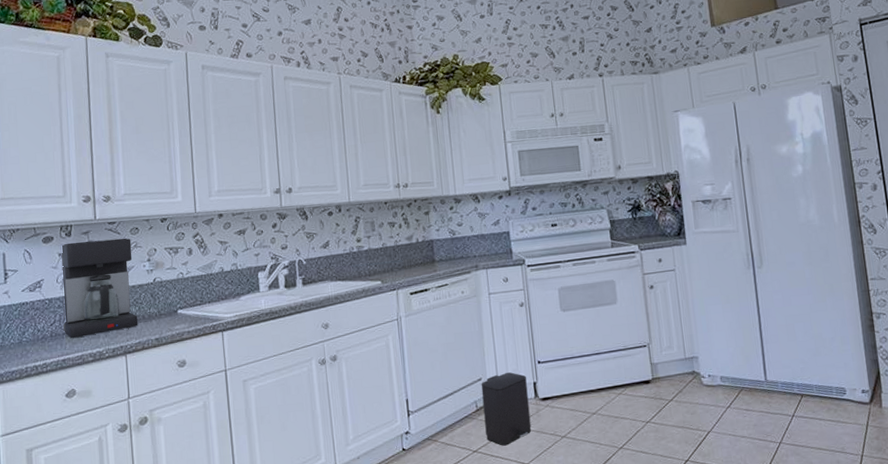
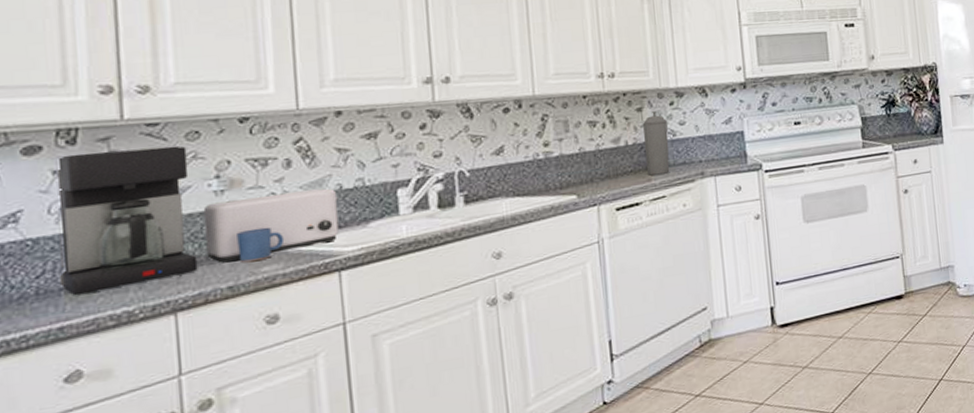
toaster: none [141,270,222,321] -> present [203,188,339,263]
mug: none [160,297,189,322] -> present [237,227,285,263]
canister: none [429,214,451,267] -> present [642,111,670,176]
pedal bin: present [481,372,531,446] -> none [706,297,767,386]

